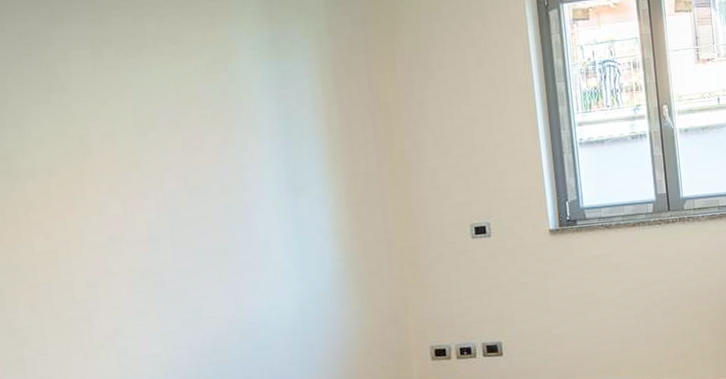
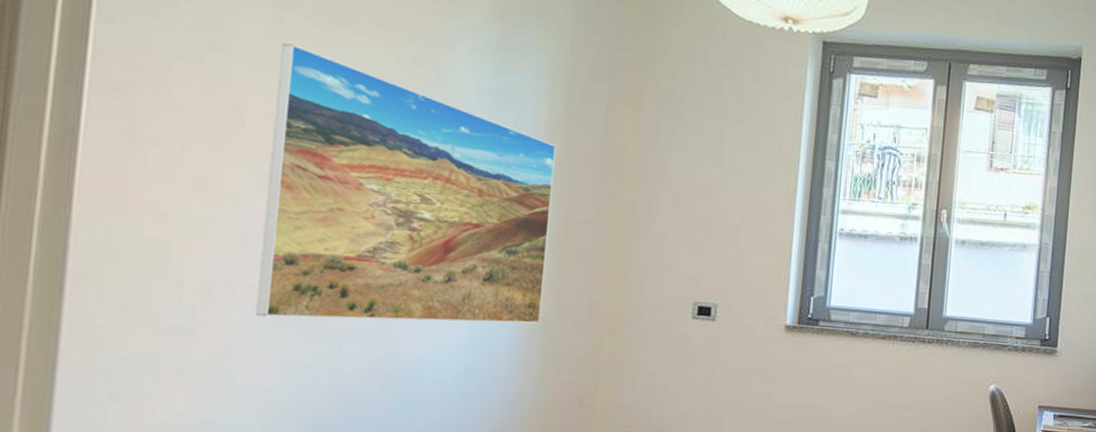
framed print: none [104,74,351,299] -> present [255,43,556,324]

